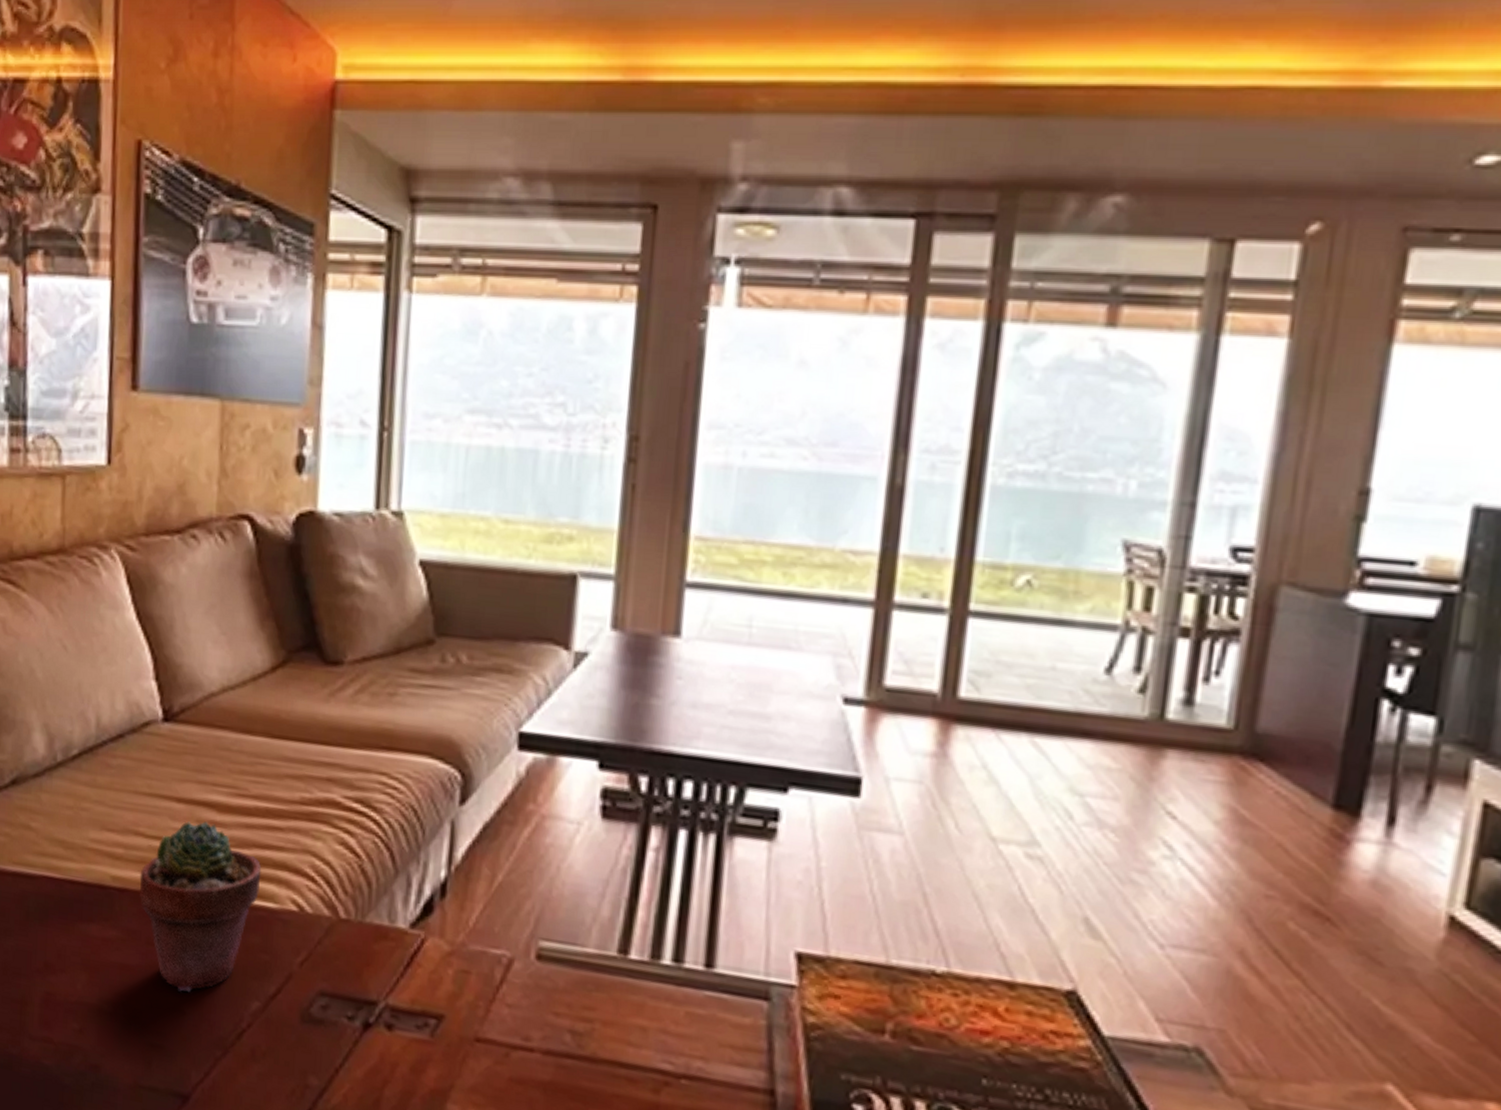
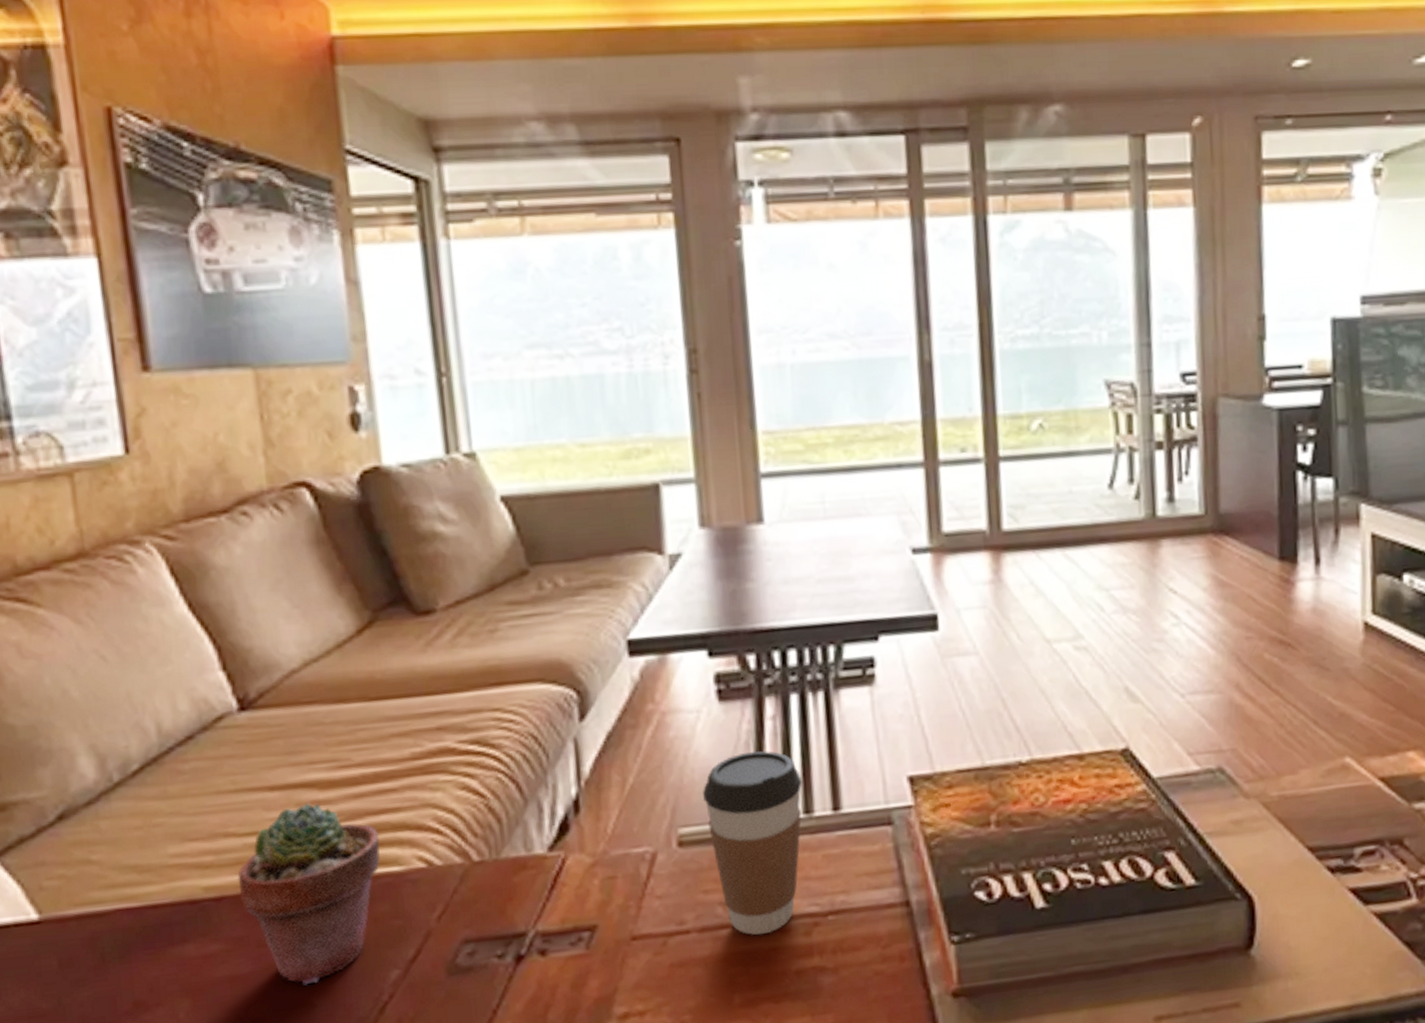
coffee cup: none [570,879,677,1078] -> present [703,751,803,935]

